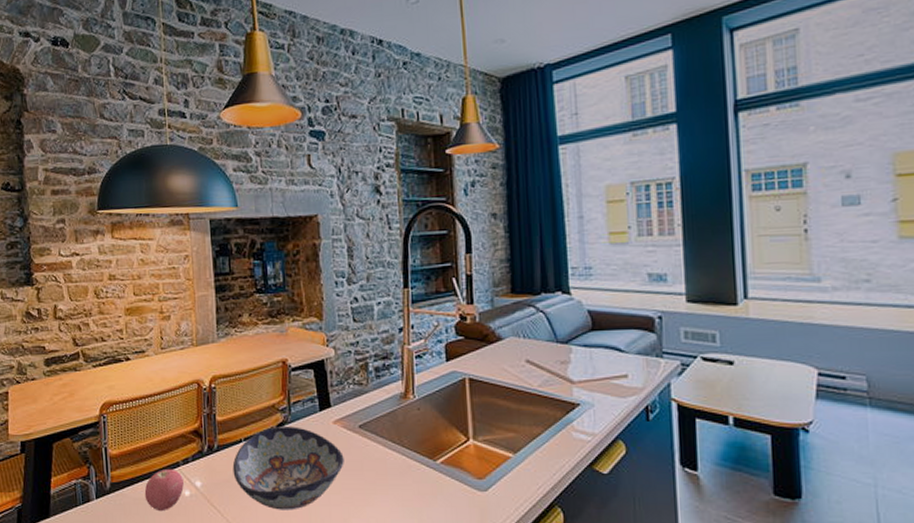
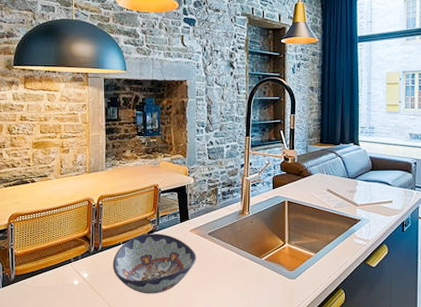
apple: present [144,468,184,512] -> none [42,264,74,296]

